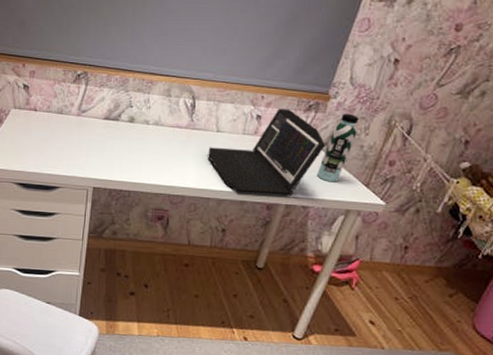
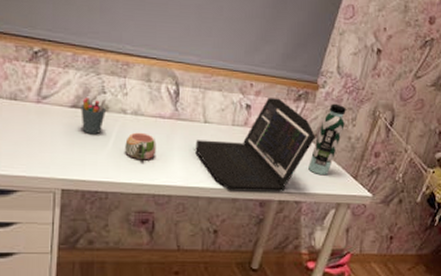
pen holder: none [111,110,132,142] -> present [81,96,106,135]
mug: none [146,140,174,165] -> present [125,132,157,160]

